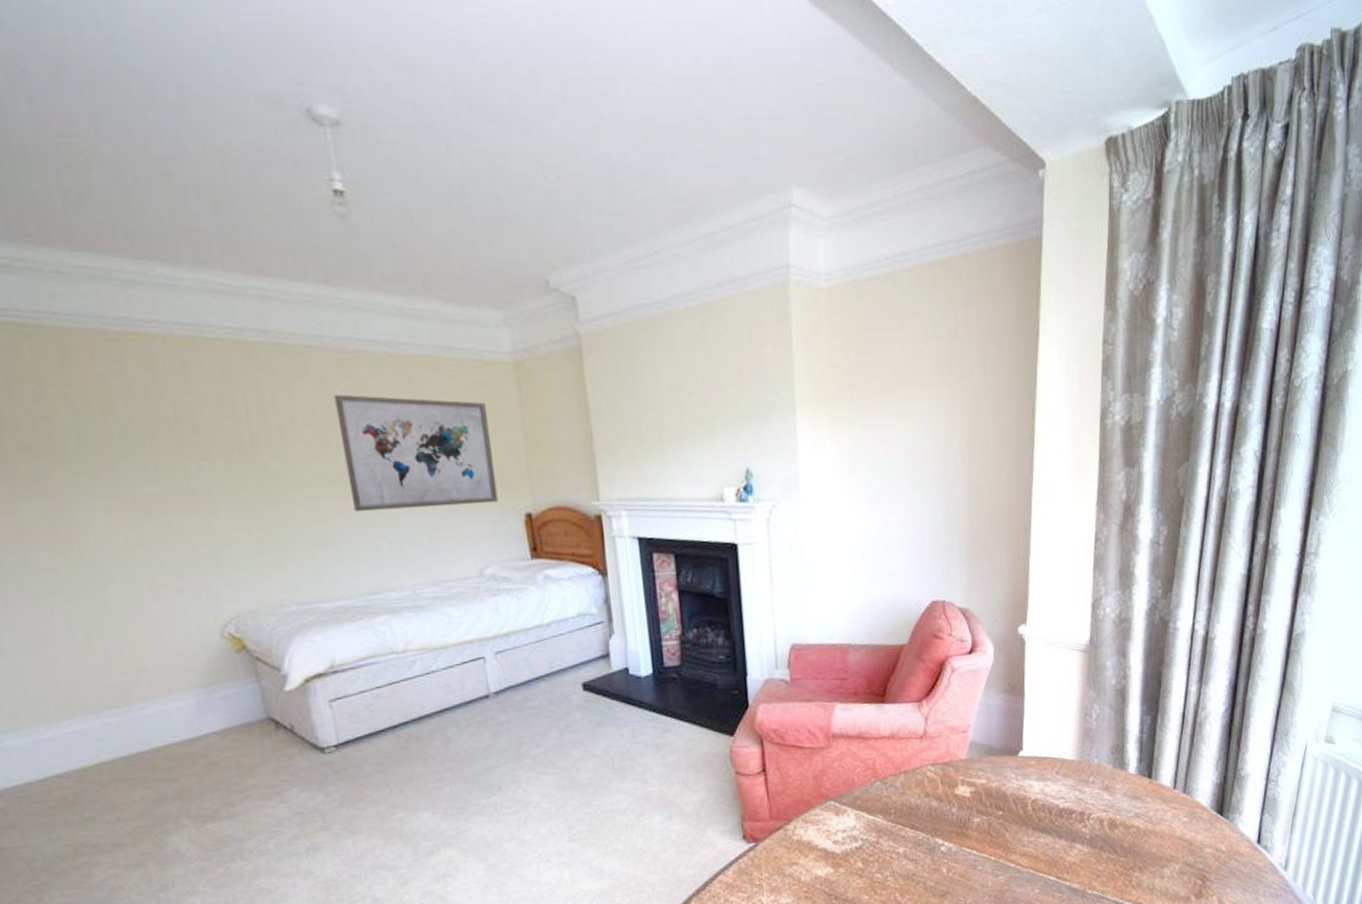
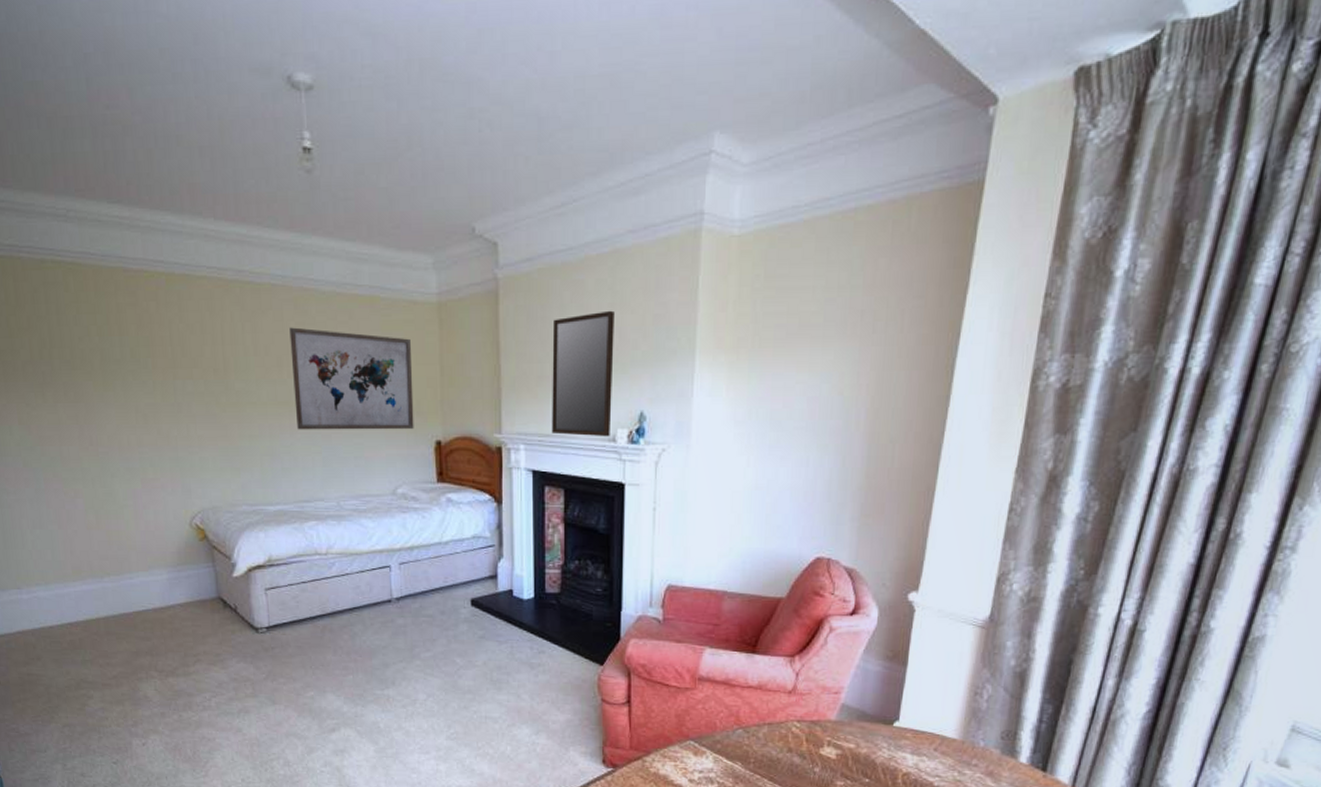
home mirror: none [645,365,717,498] -> present [552,310,615,437]

